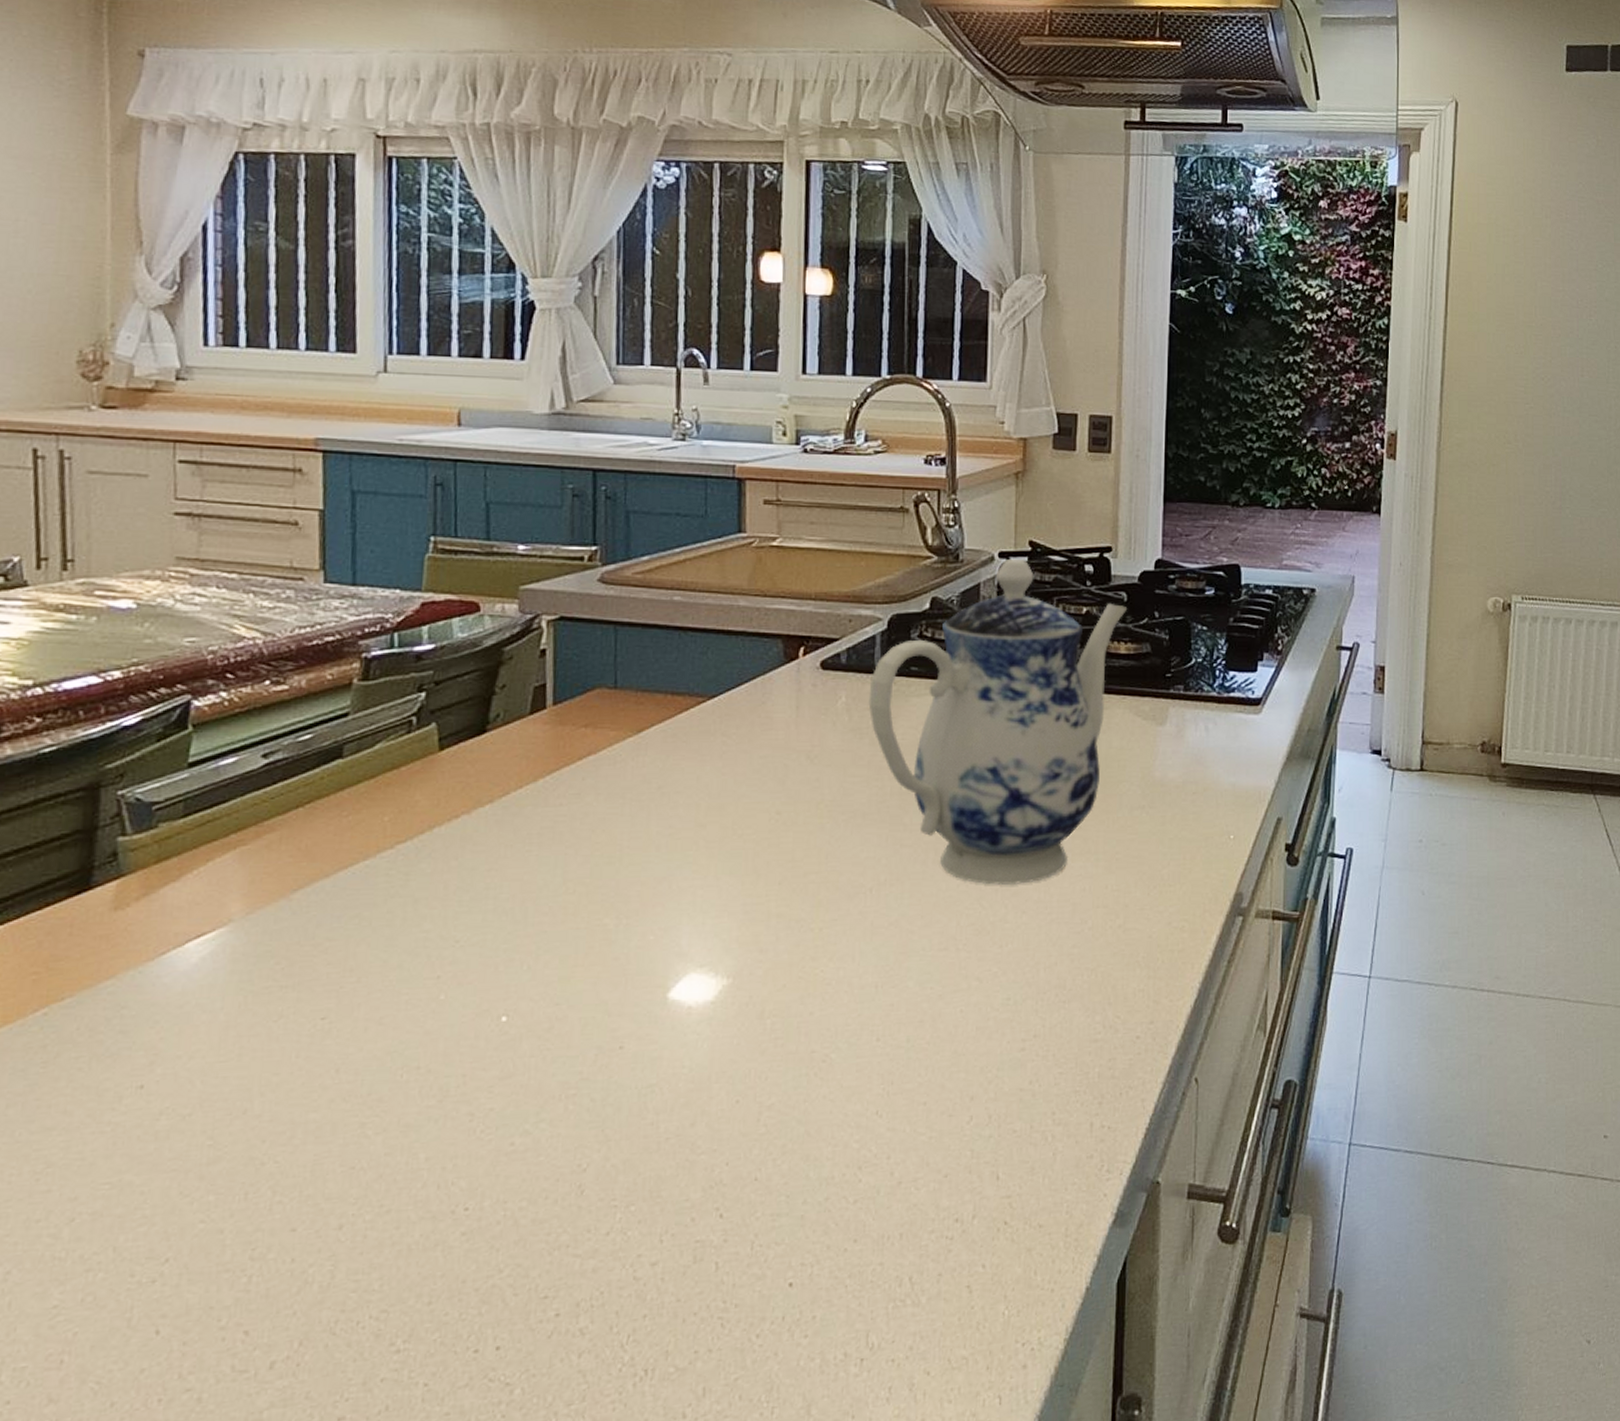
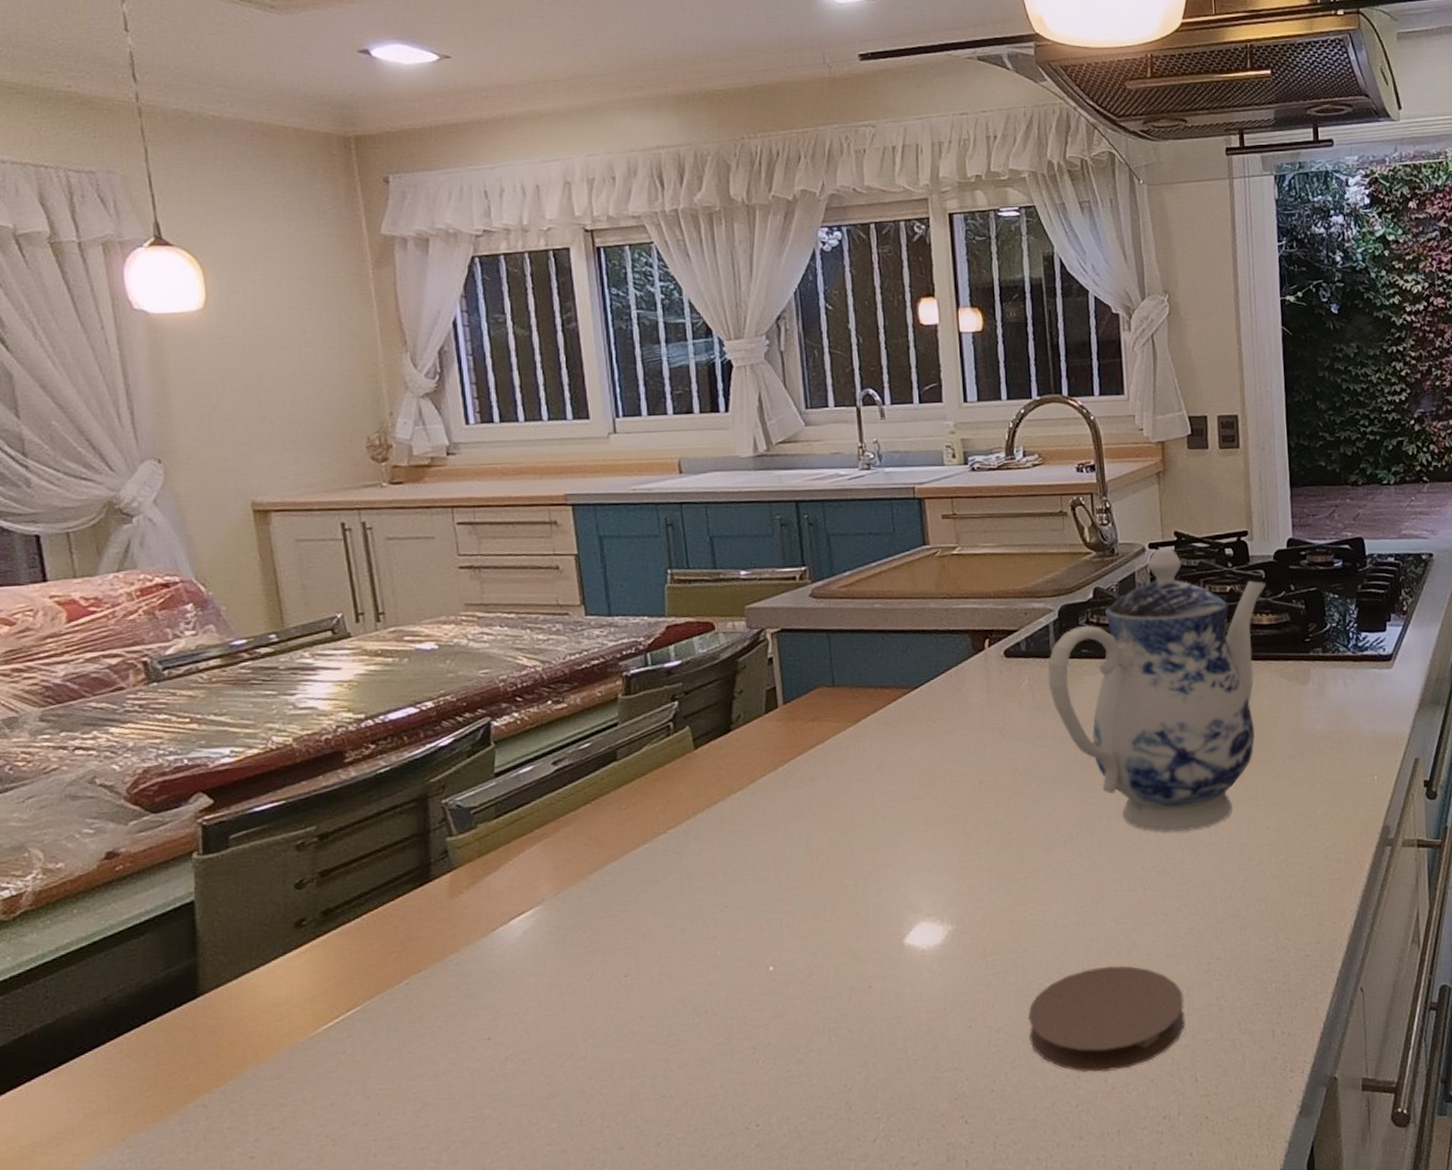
coaster: none [806,1037,992,1163] -> present [1028,965,1185,1073]

